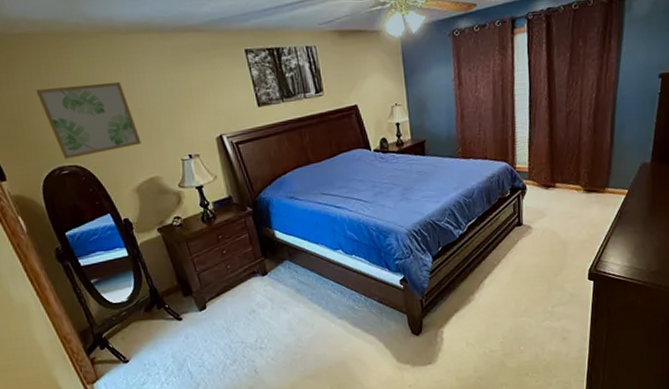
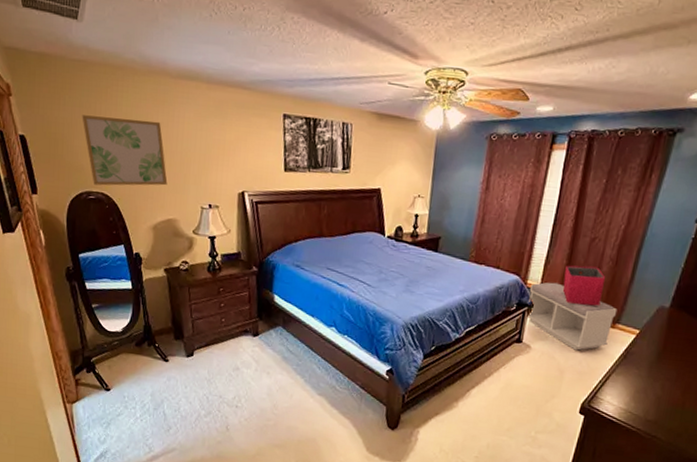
bench: none [519,161,604,222] -> present [528,282,618,351]
storage bin: none [549,138,588,178] -> present [562,265,606,306]

